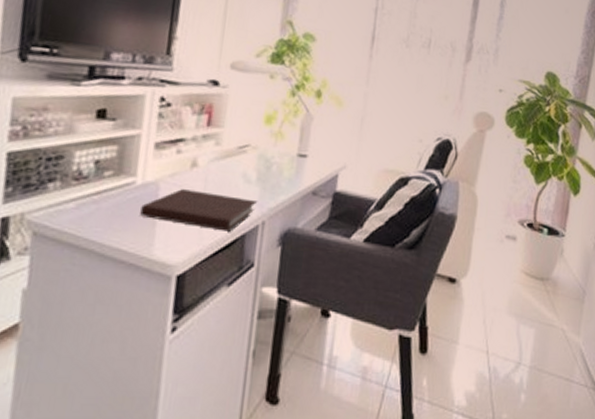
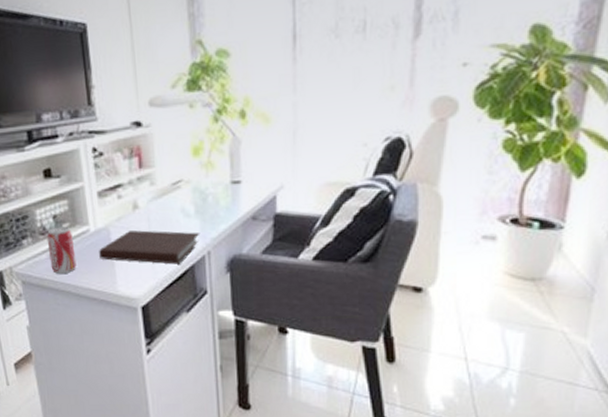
beverage can: none [76,173,114,228] -> present [46,226,77,274]

